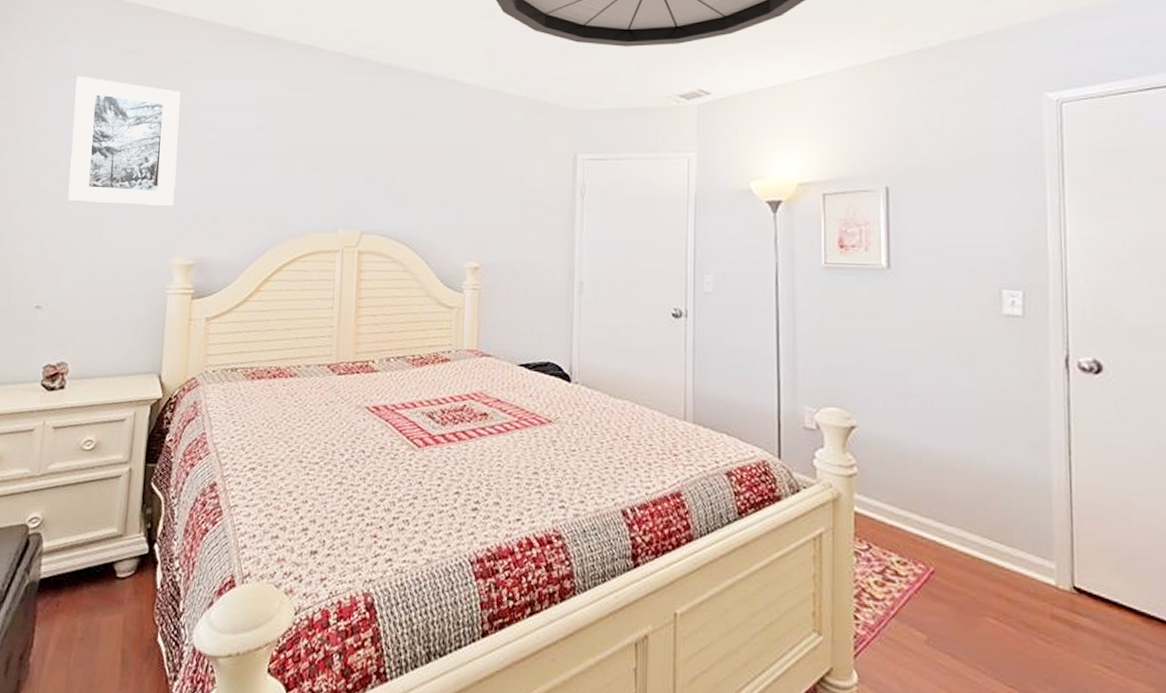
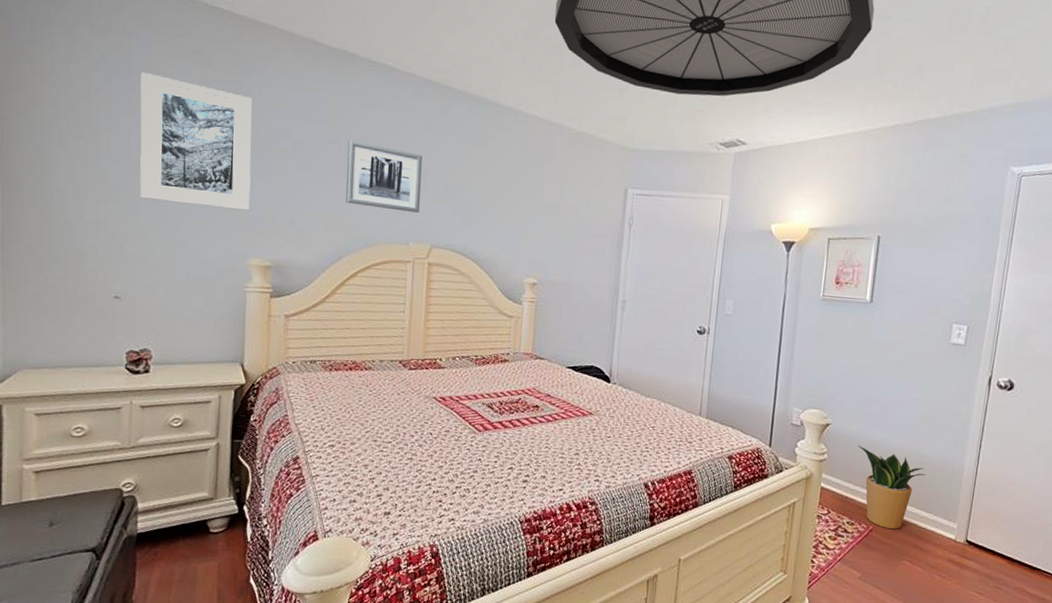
wall art: none [272,125,351,197] -> present [346,139,422,213]
potted plant: none [896,453,999,572] -> present [857,445,927,530]

